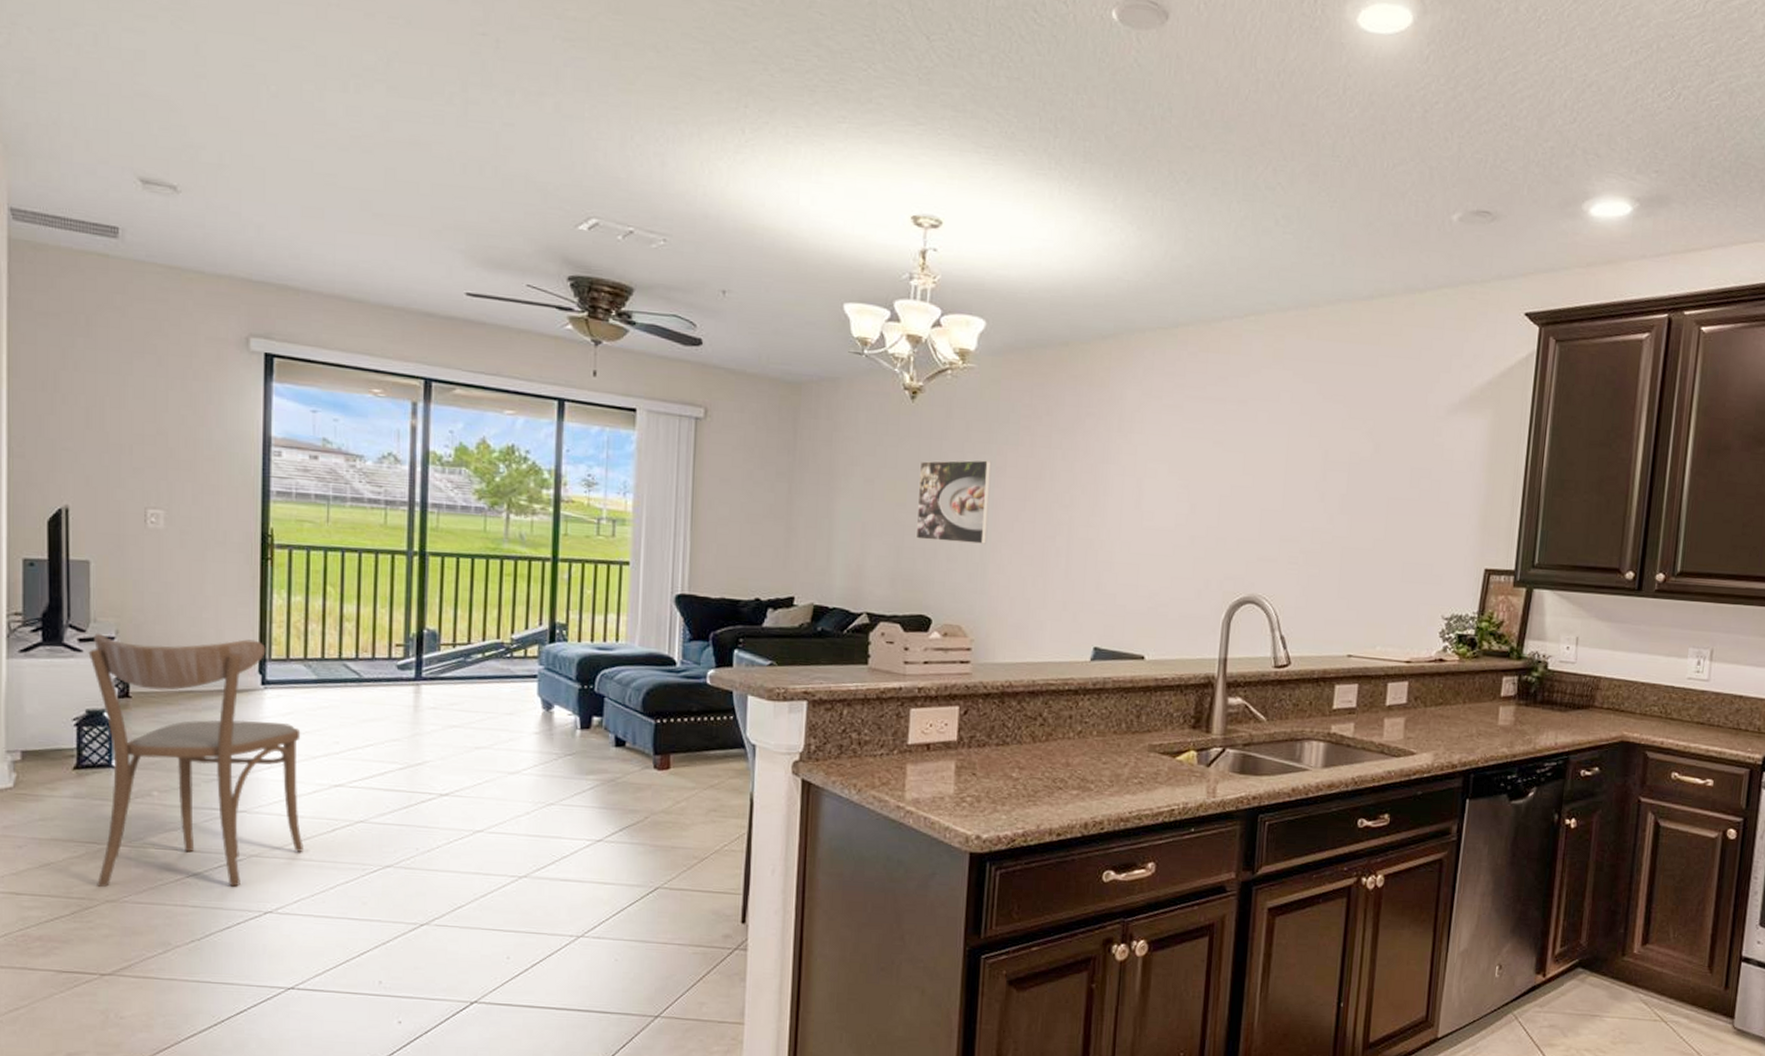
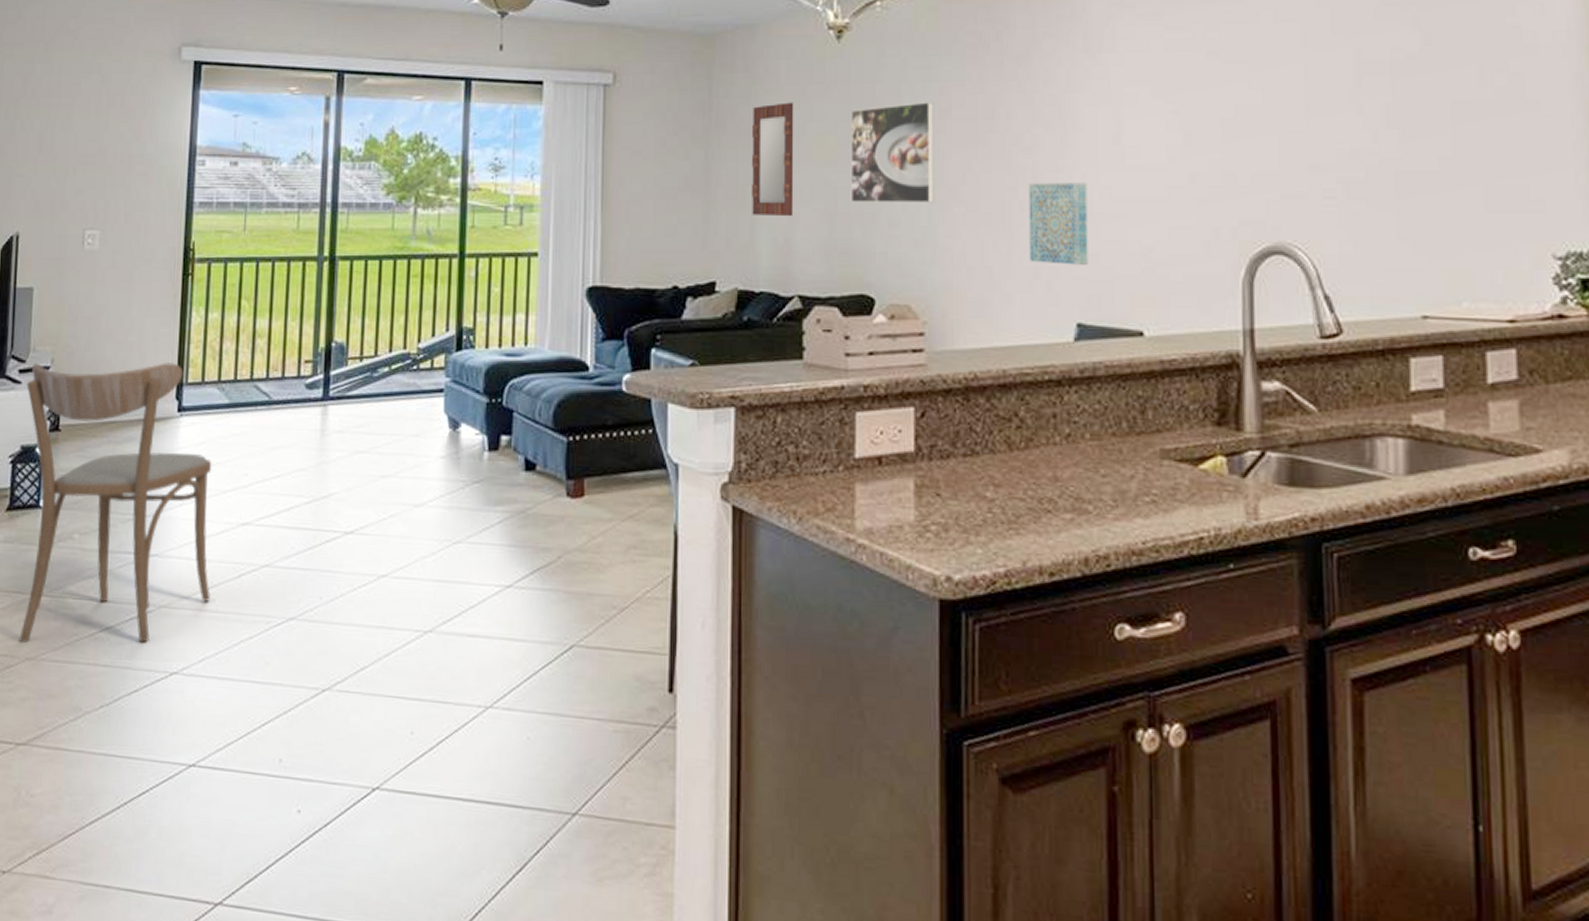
home mirror: none [828,449,871,547] -> present [751,102,794,217]
wall art: none [1060,534,1111,602] -> present [1028,183,1088,265]

